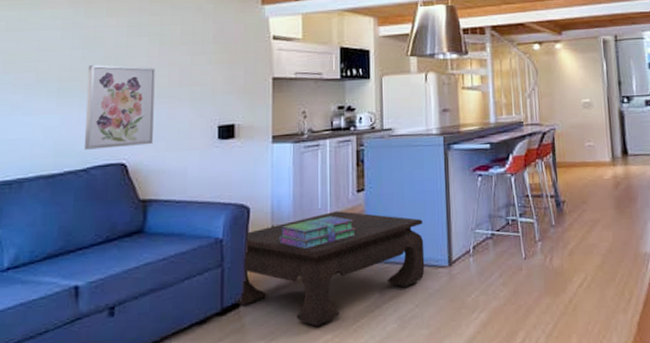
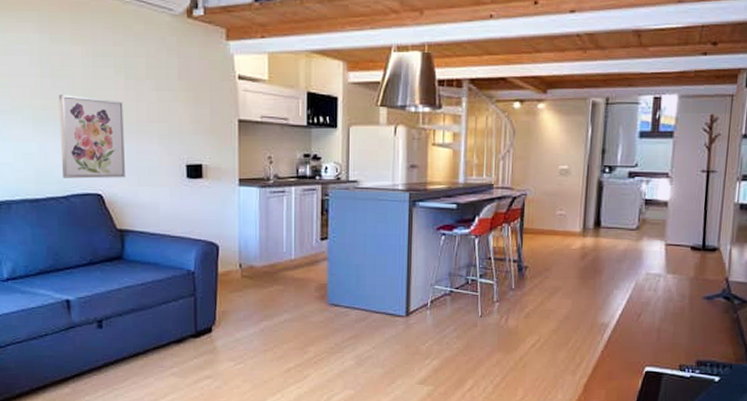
coffee table: present [236,211,425,327] -> none [208,256,384,356]
stack of books: present [279,216,356,250] -> none [247,260,318,288]

